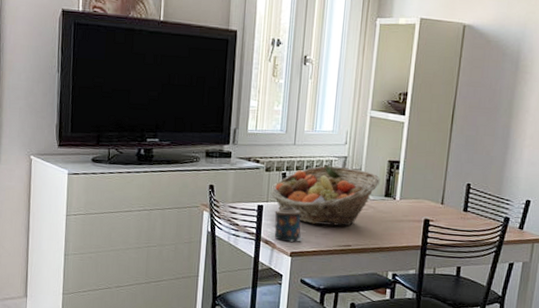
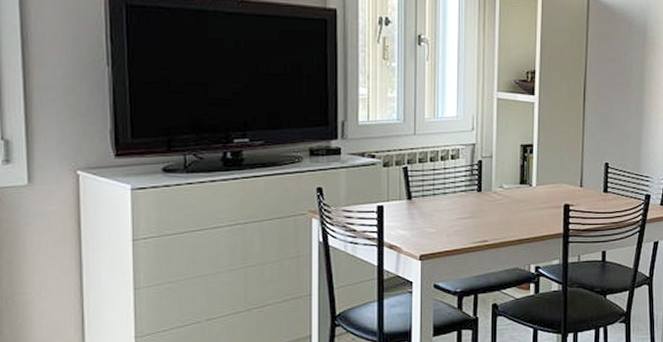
fruit basket: present [270,165,381,227] -> none [391,155,514,221]
candle: present [274,207,303,242] -> none [398,204,433,244]

